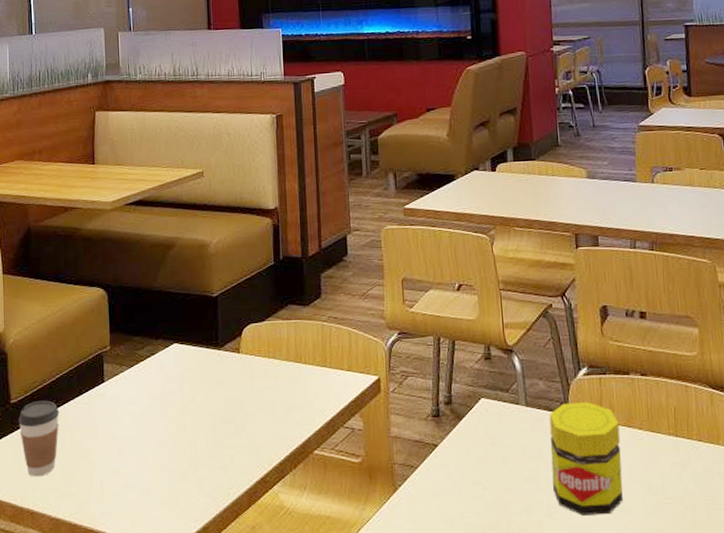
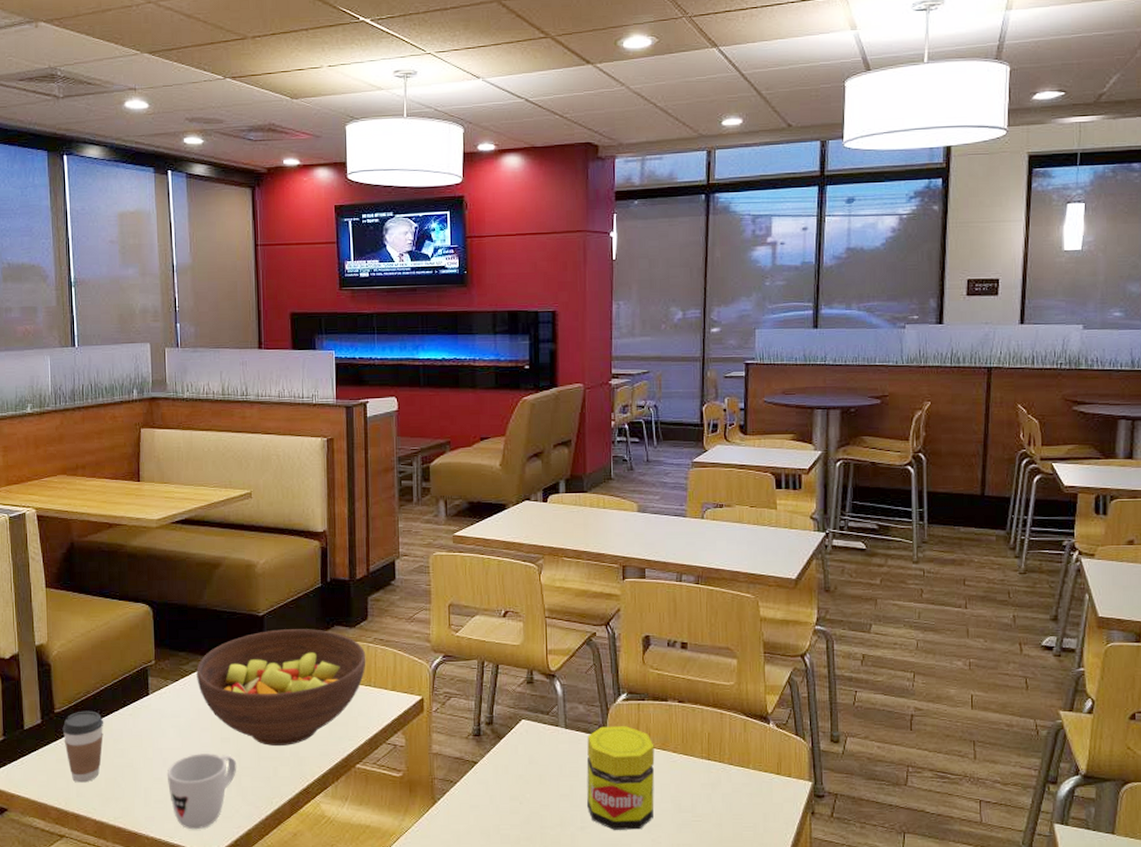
mug: none [123,442,194,525] -> present [168,754,237,830]
fruit bowl: none [151,308,321,433] -> present [196,629,366,746]

